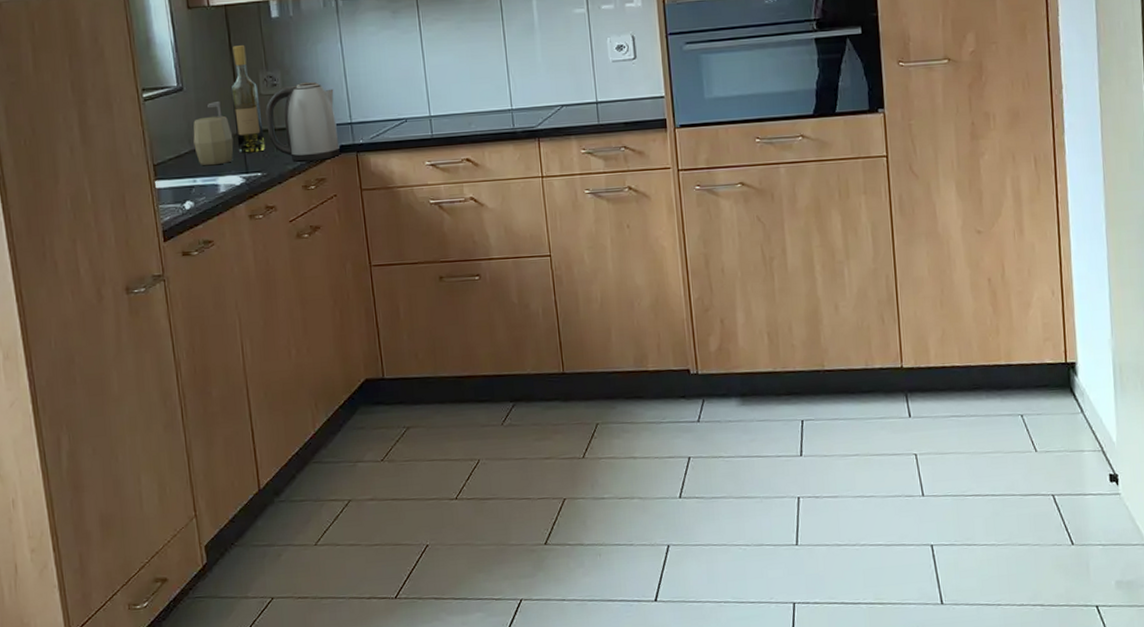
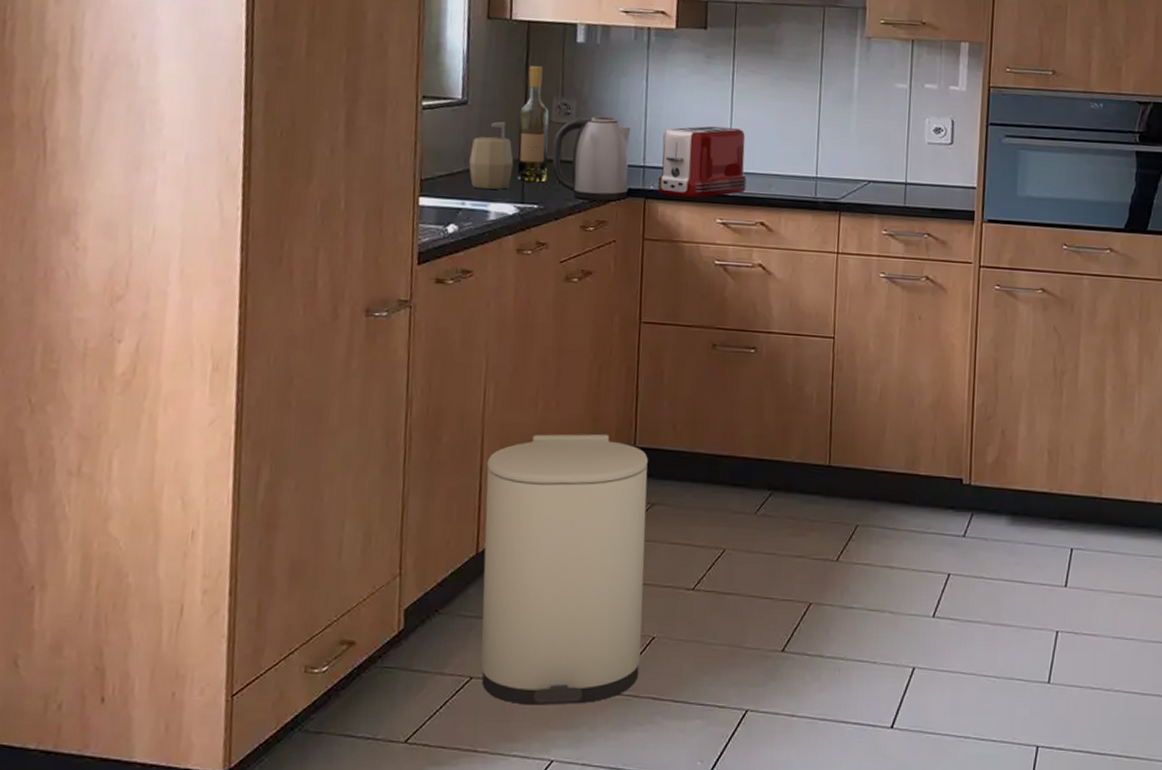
pedal bin: none [254,370,419,617] -> present [480,433,648,705]
toaster: none [364,74,449,147] -> present [657,126,748,198]

